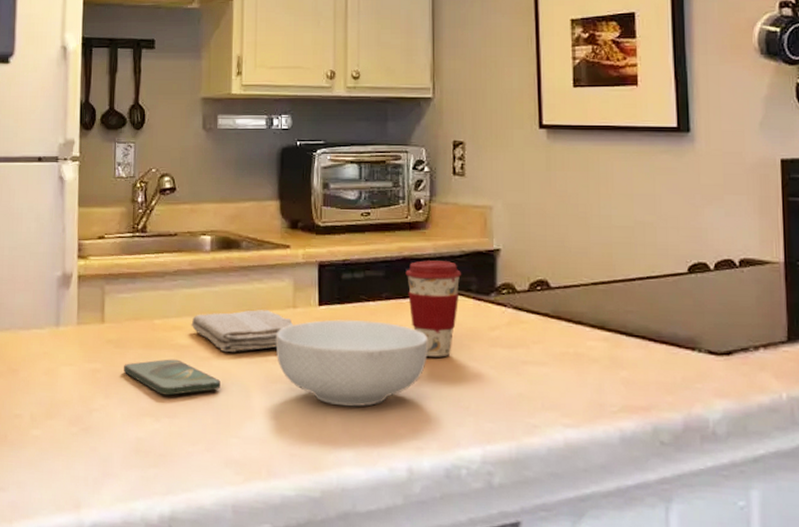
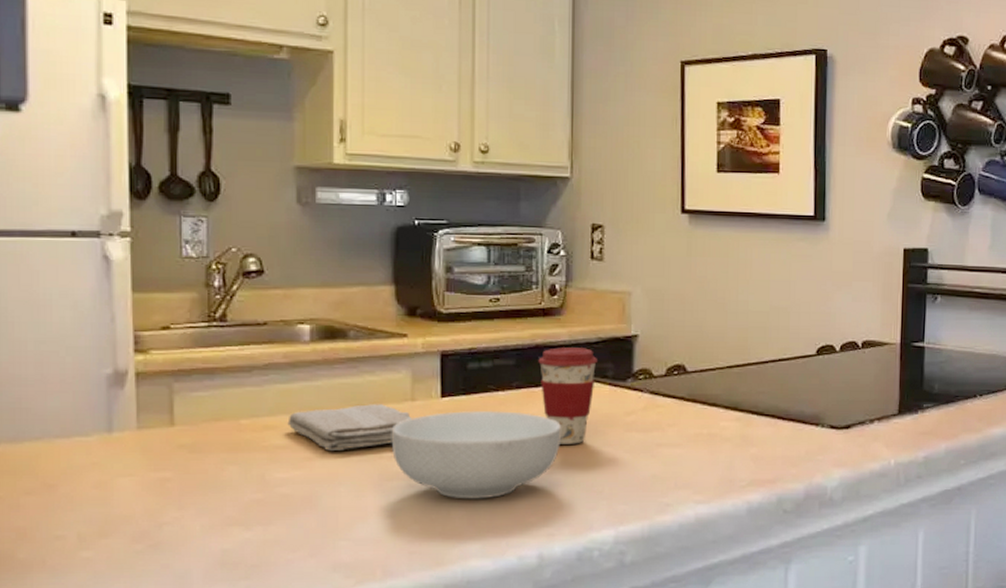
smartphone: present [124,359,221,396] -> none [202,462,326,502]

